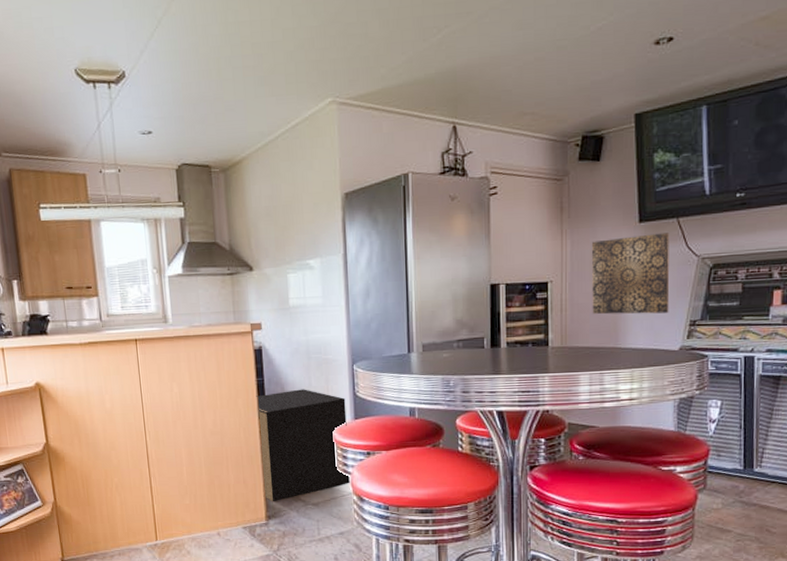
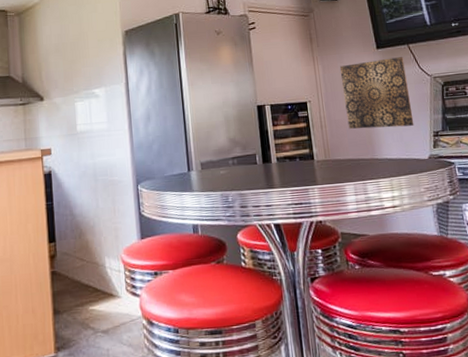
waste bin: present [256,389,350,502] -> none [45,211,139,332]

